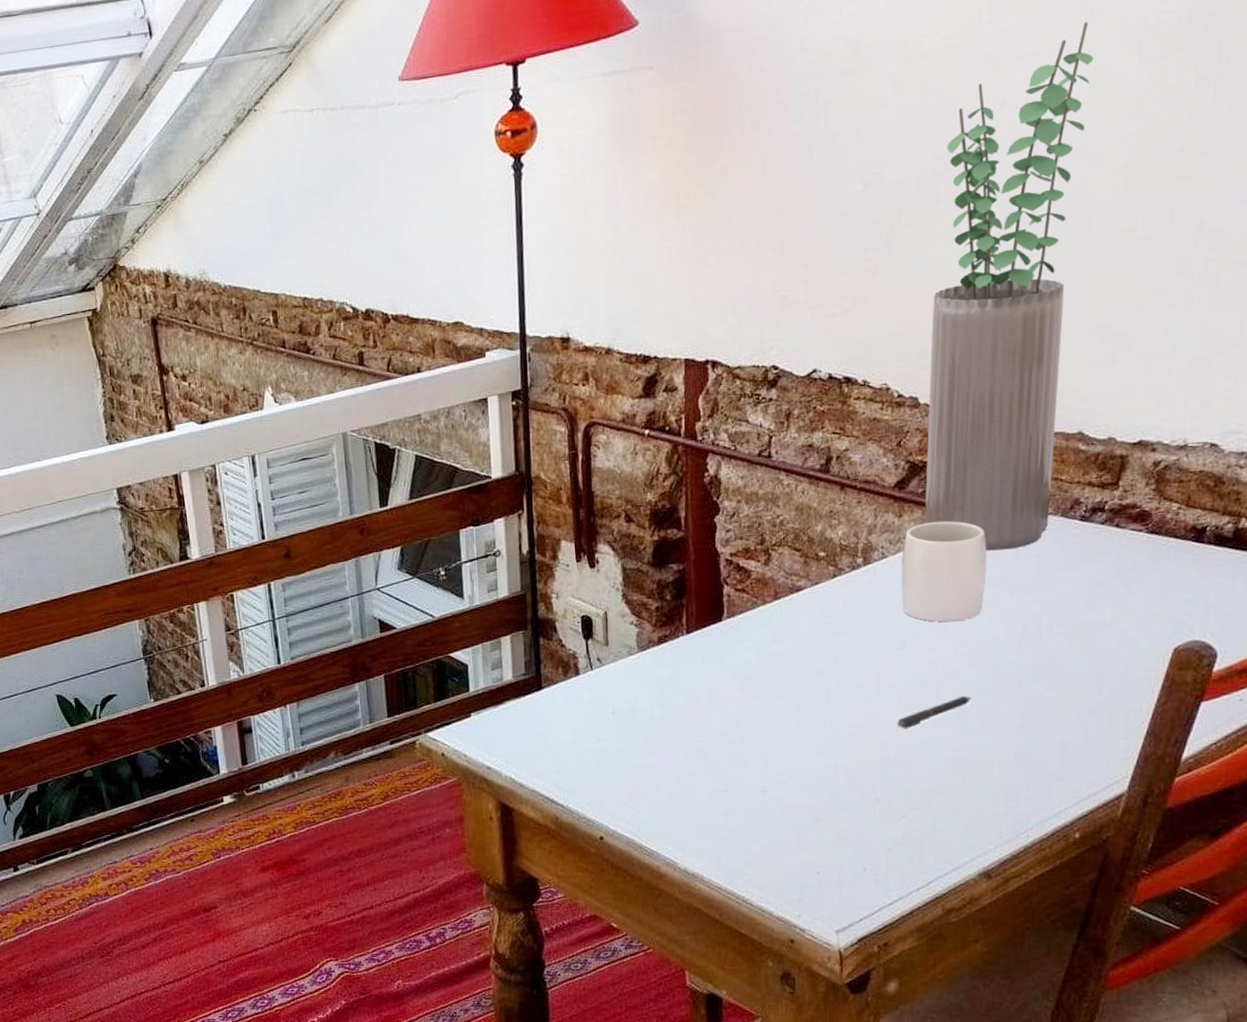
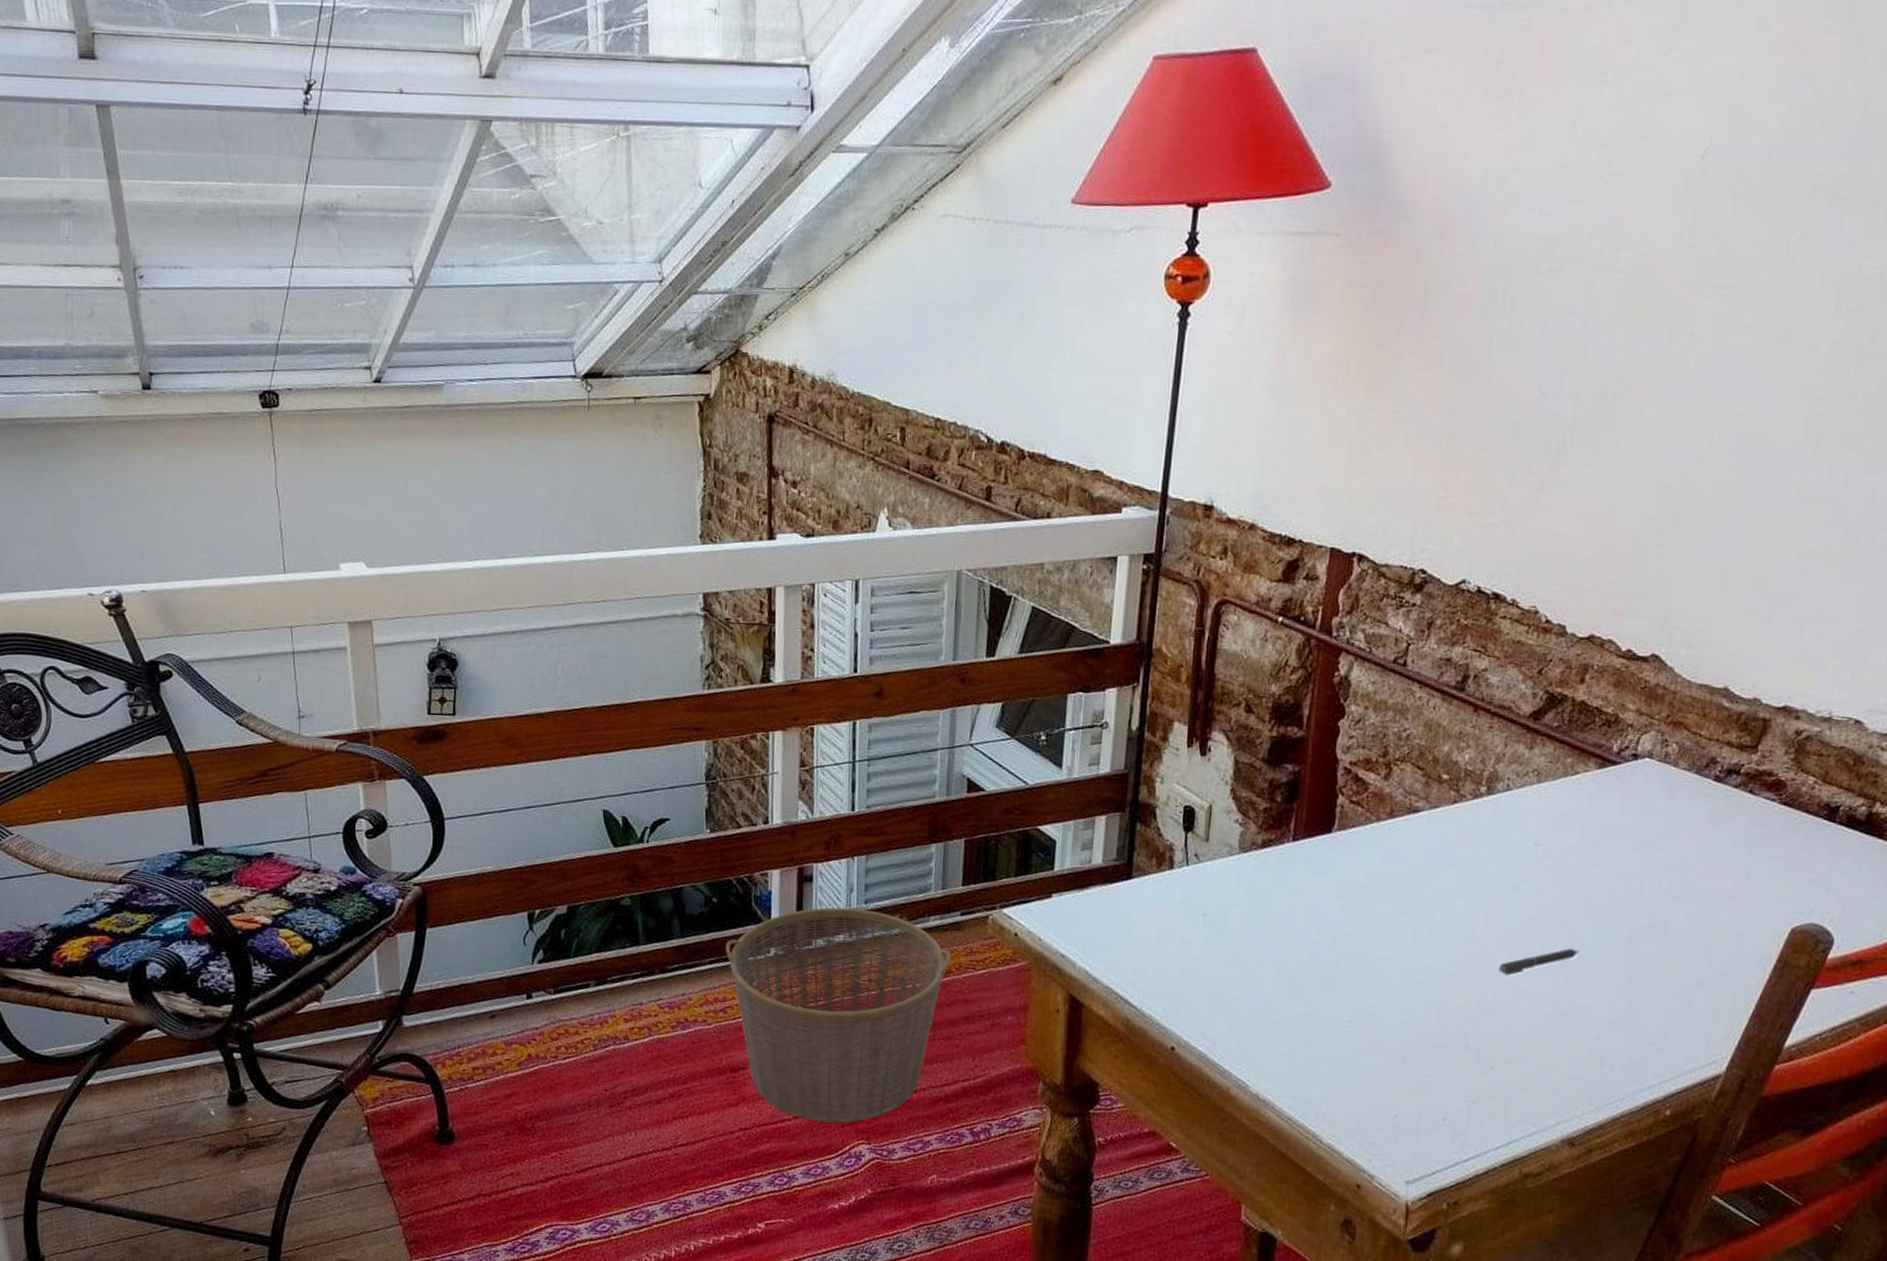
basket: none [182,751,387,946] -> present [725,907,951,1124]
mug: present [901,521,988,622] -> none [1520,759,1616,869]
vase: present [924,21,1094,551] -> none [1555,262,1790,801]

